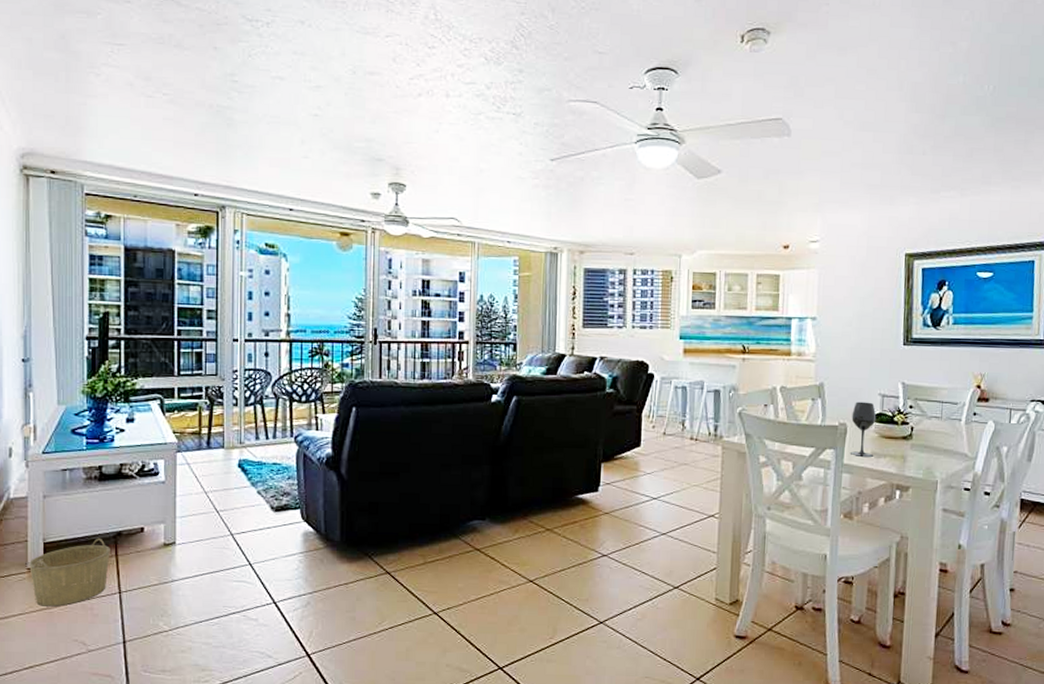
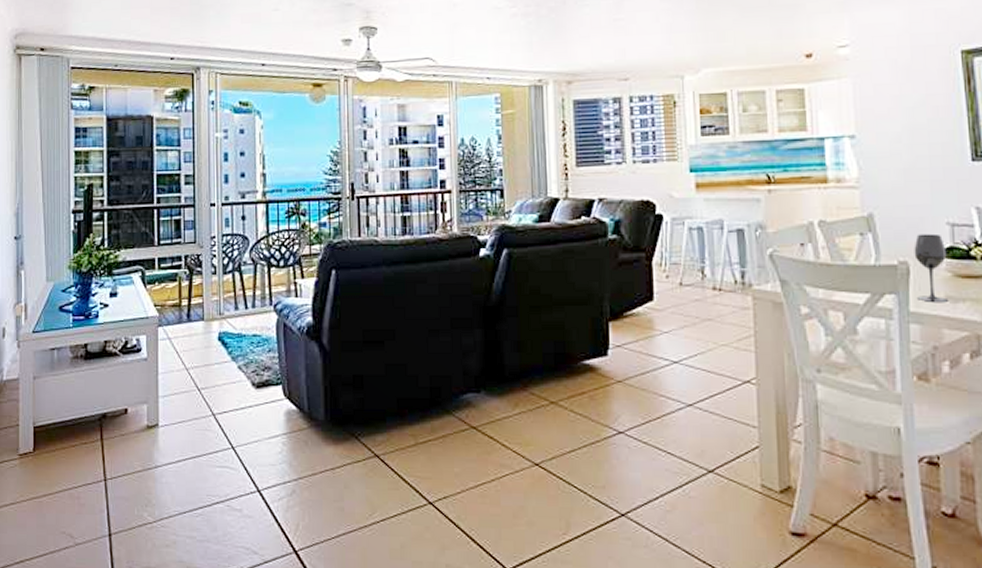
basket: present [29,538,110,607] -> none [20,420,96,496]

